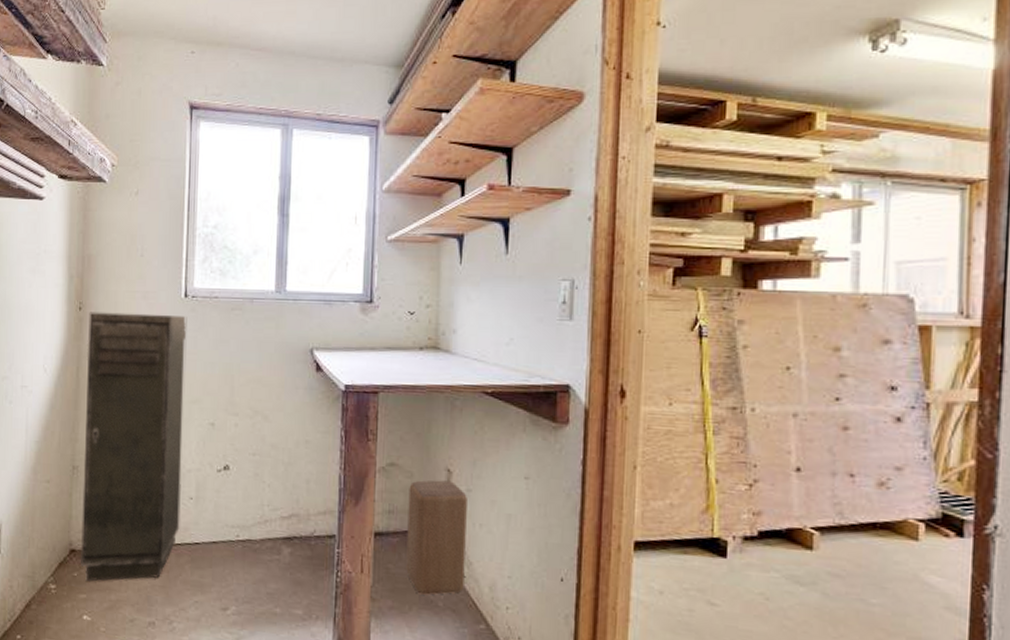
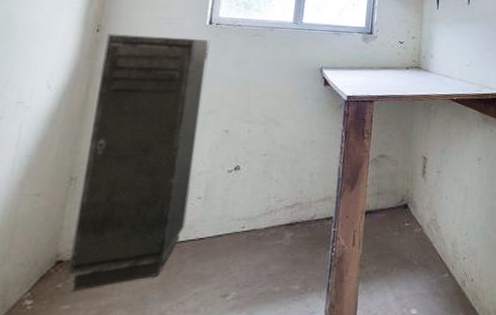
stool: present [406,480,467,595] -> none [389,166,438,257]

